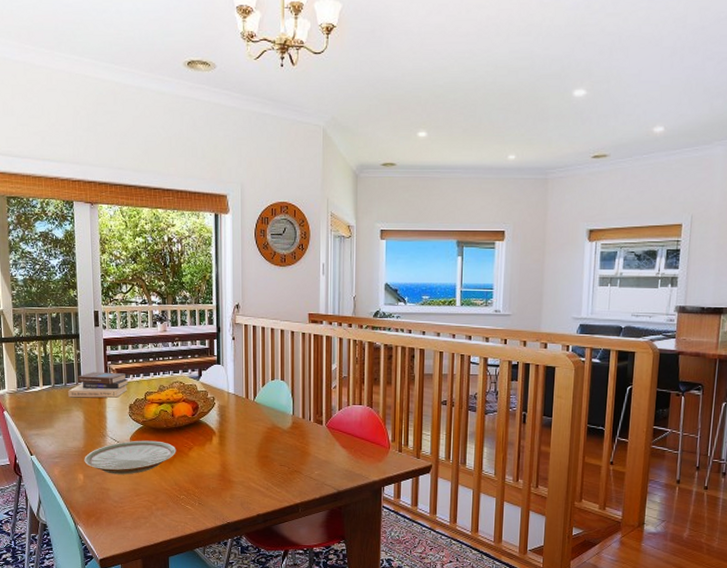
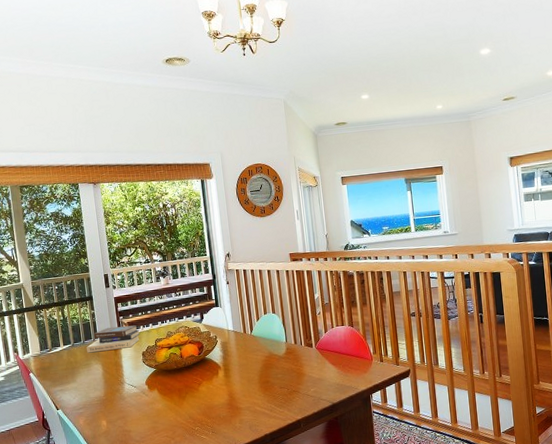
plate: present [84,440,176,475] -> none [105,381,188,417]

